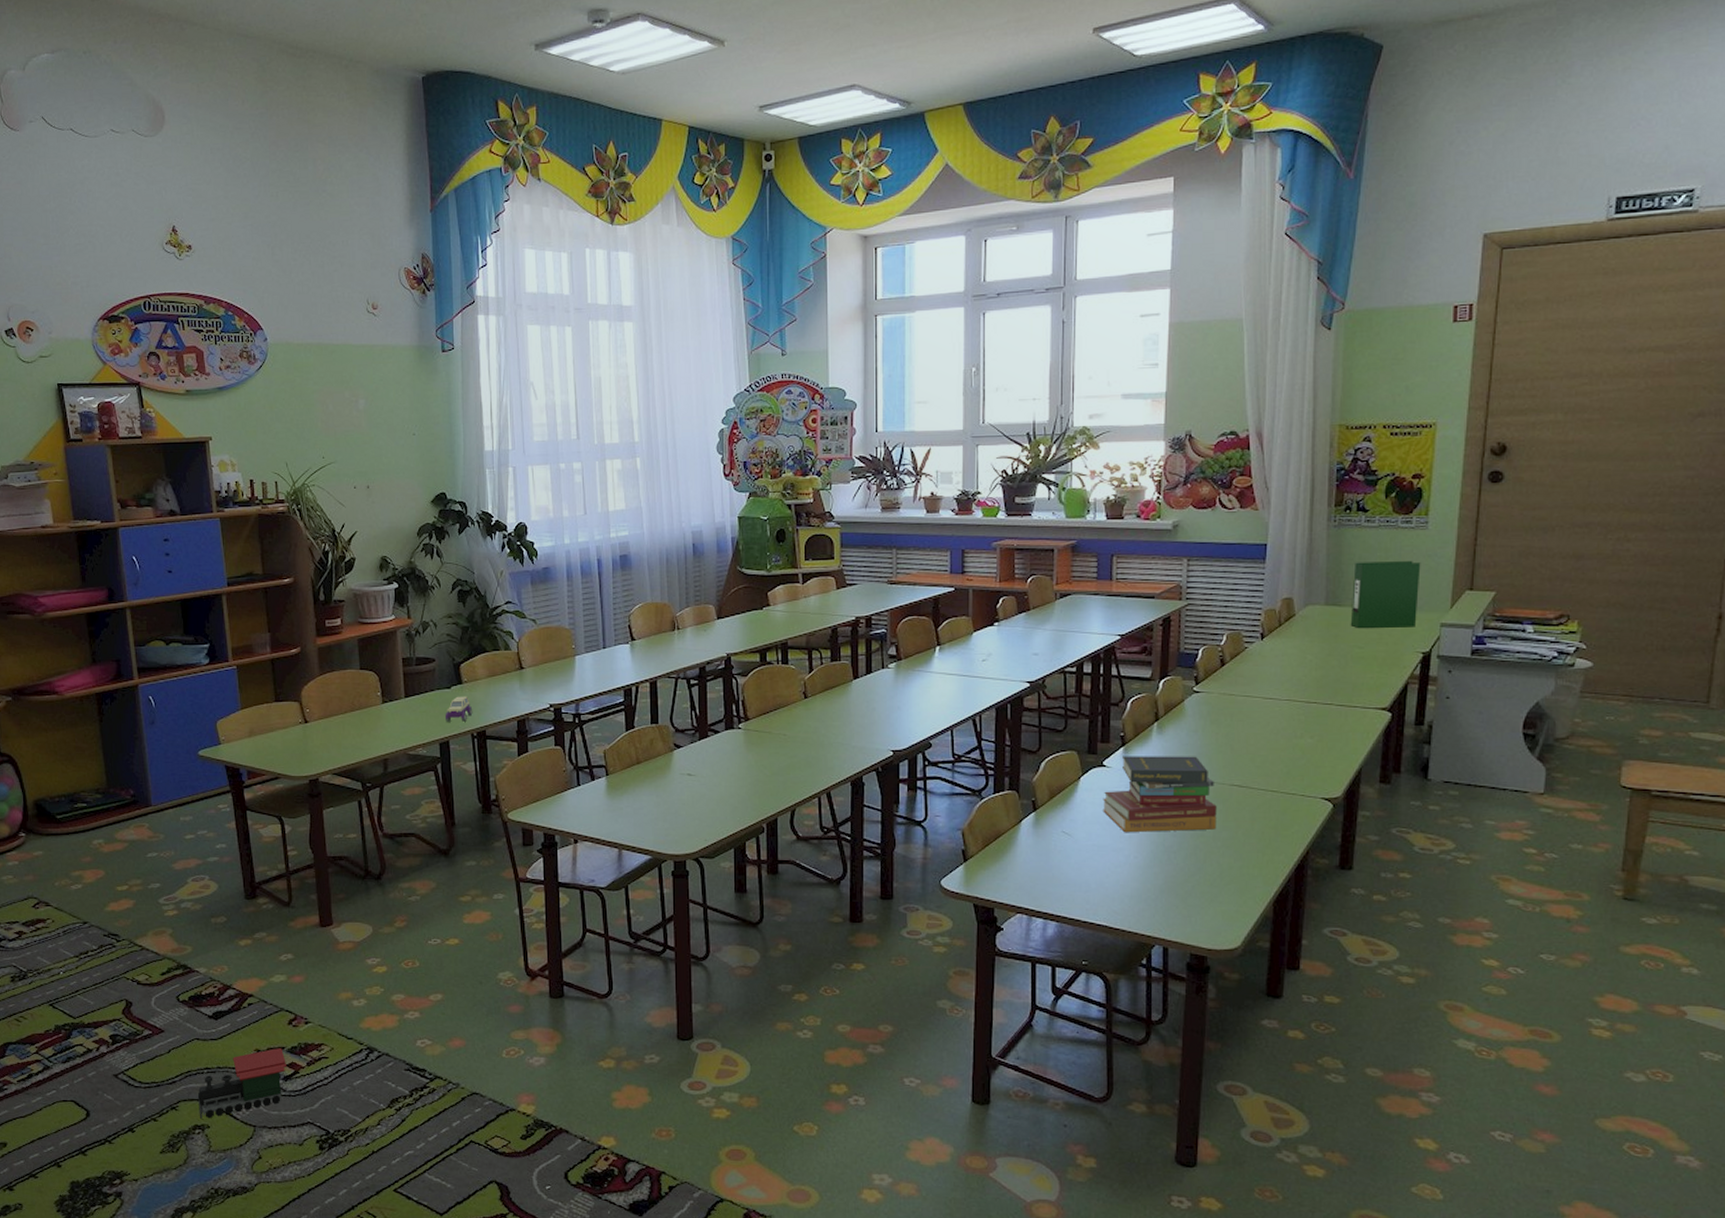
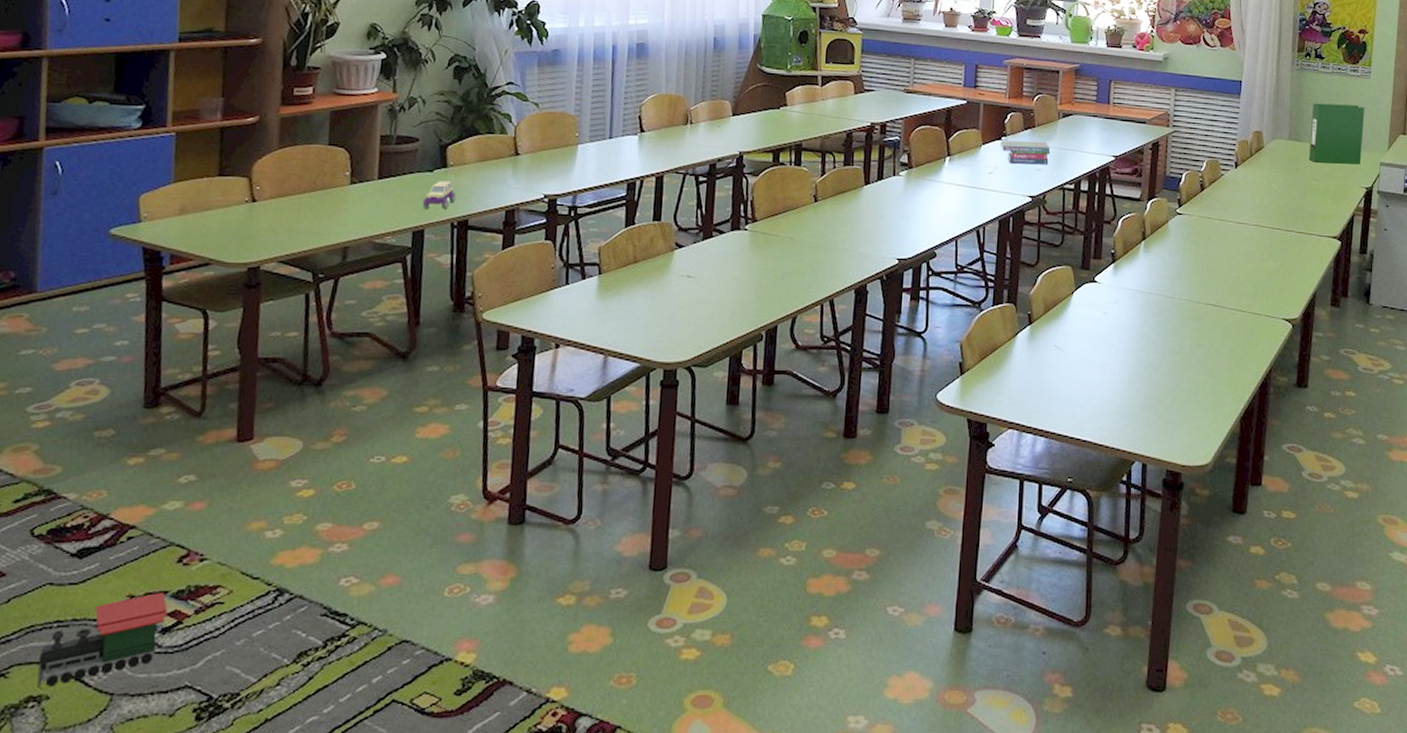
books: none [992,624,1048,649] -> present [1000,140,1051,165]
books: present [1103,756,1217,833] -> none [1093,272,1194,349]

